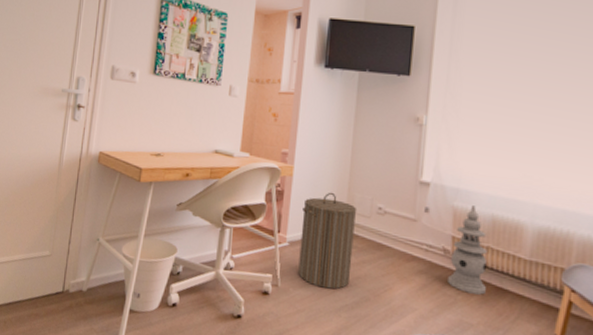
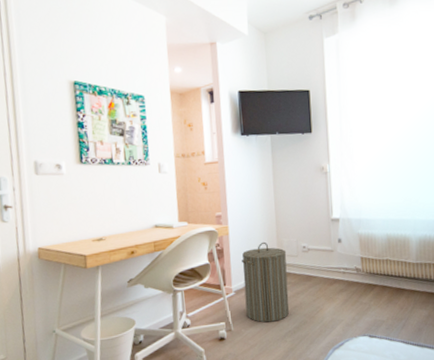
lantern: present [448,205,487,295] -> none [362,230,390,298]

